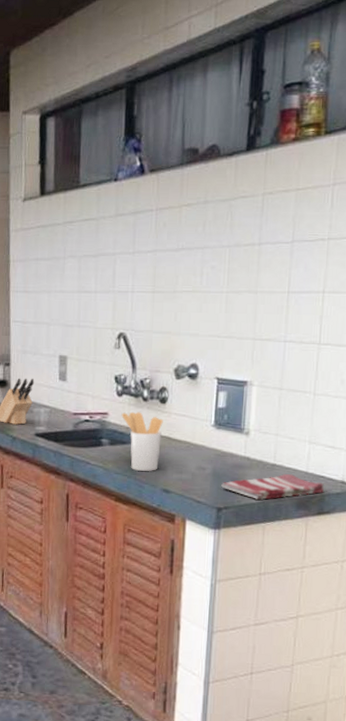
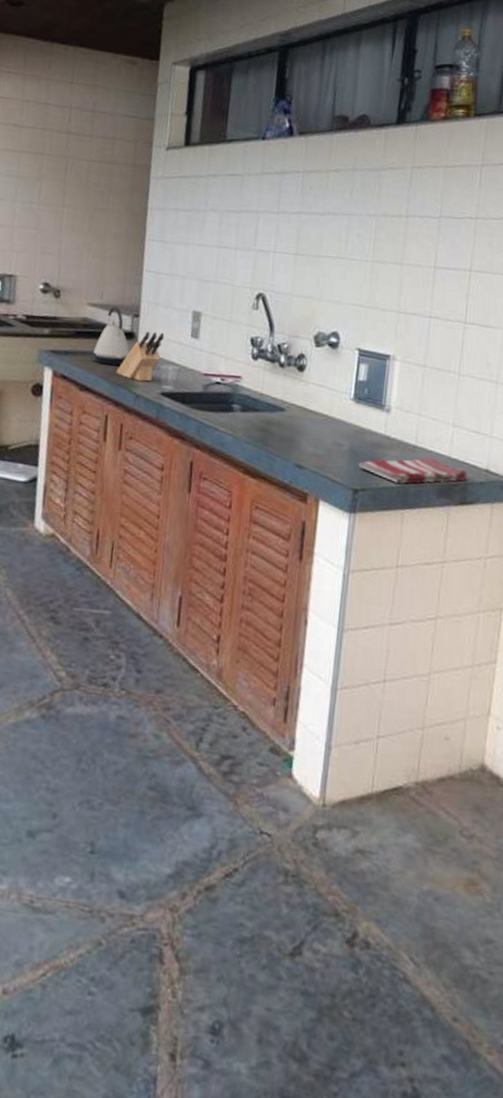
utensil holder: present [121,412,163,471] -> none [255,377,300,444]

